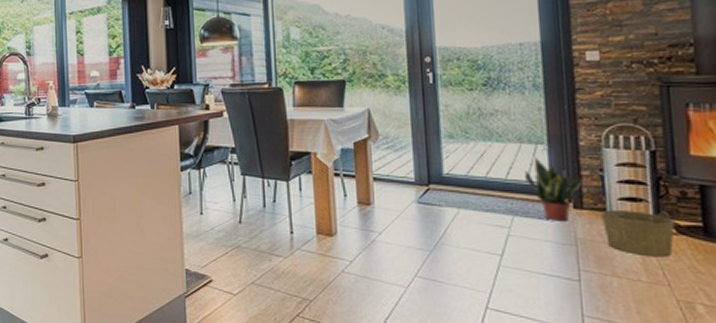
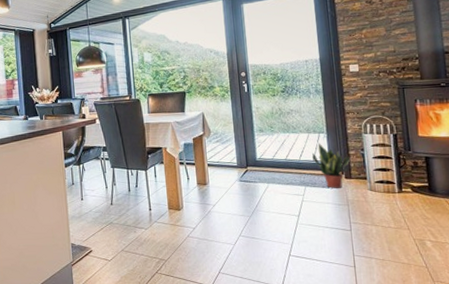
basket: present [600,210,675,257] -> none [363,176,411,210]

